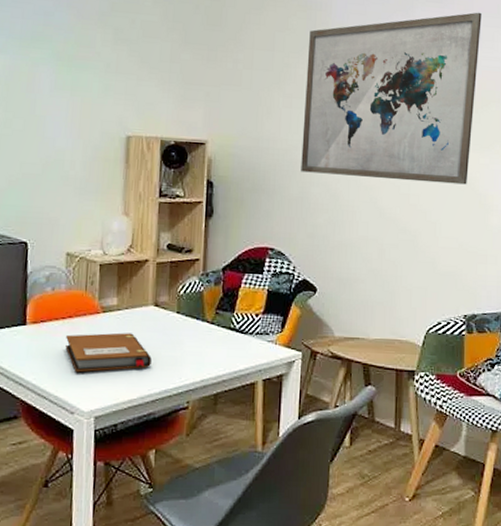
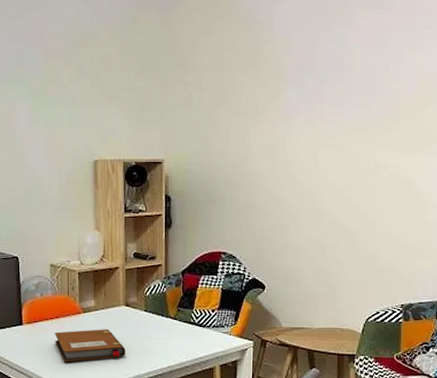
wall art: present [301,12,482,185] -> none [248,15,422,185]

